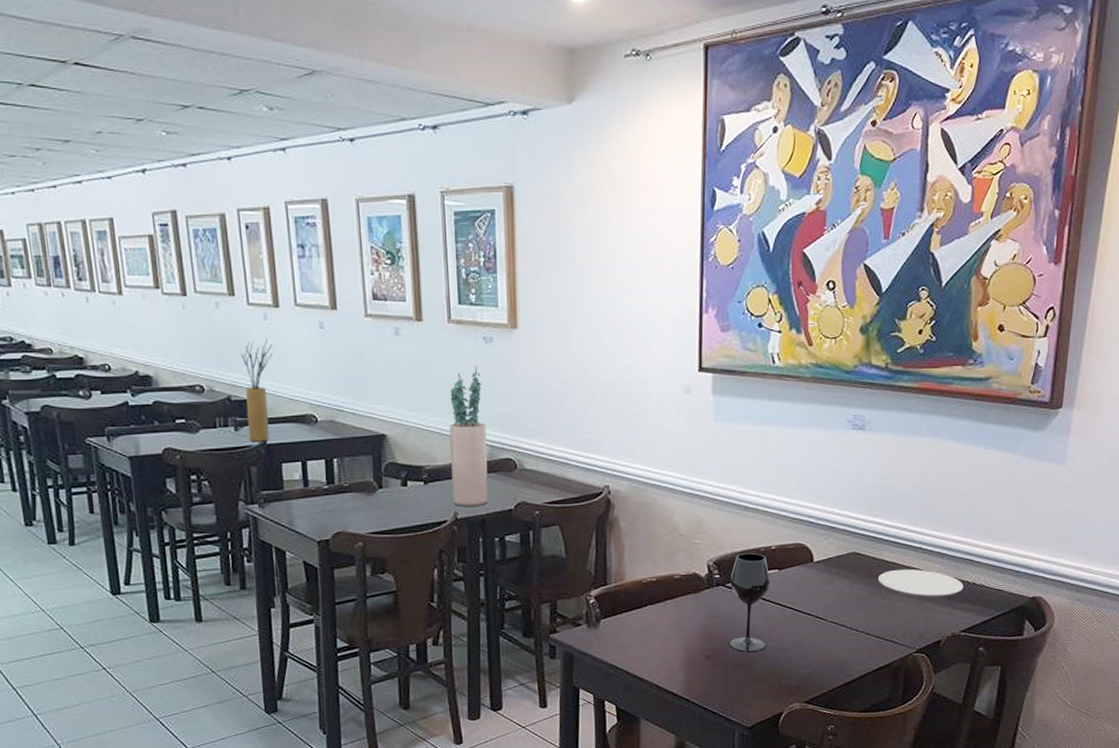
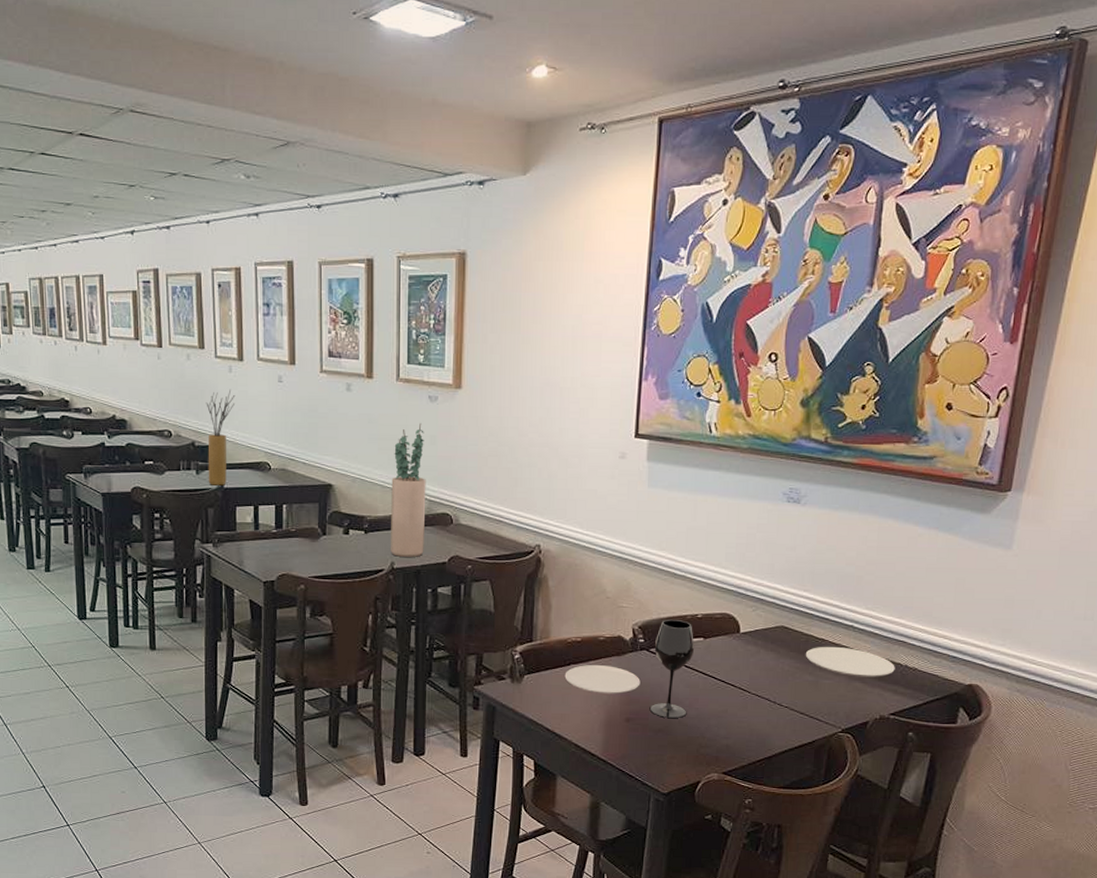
plate: none [642,603,718,633] -> present [564,664,641,695]

